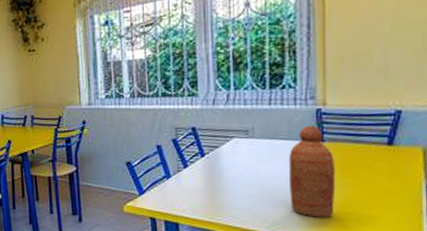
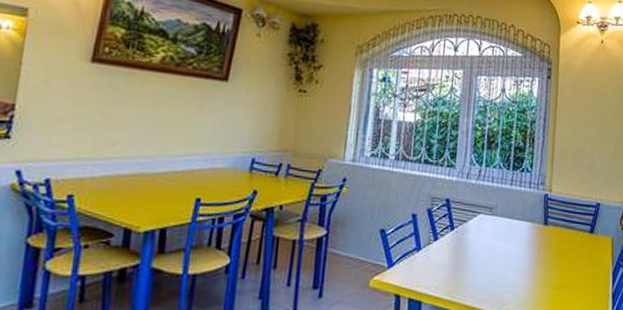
bottle: present [288,125,335,217] -> none [518,209,554,299]

